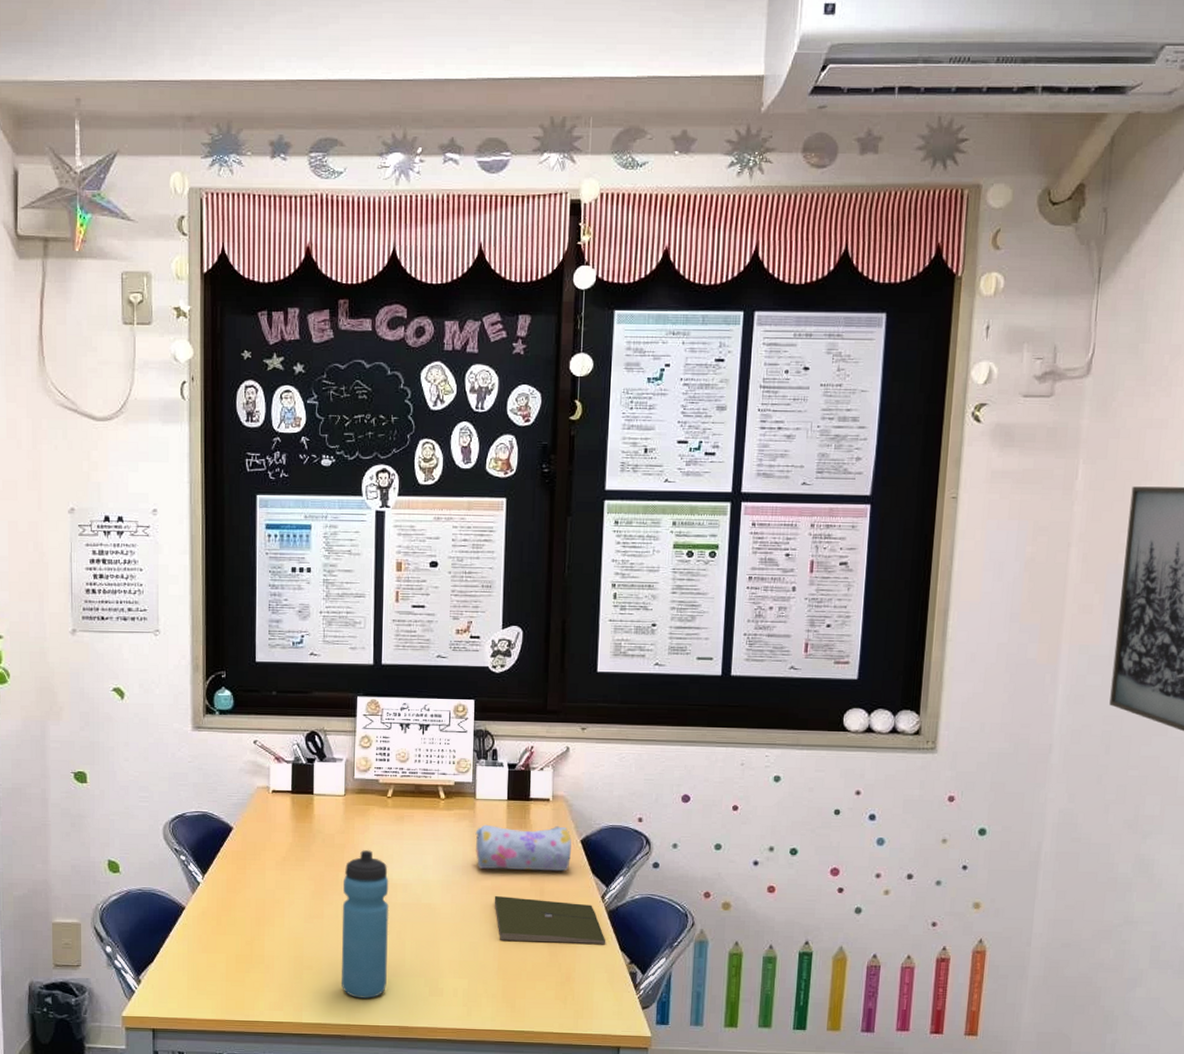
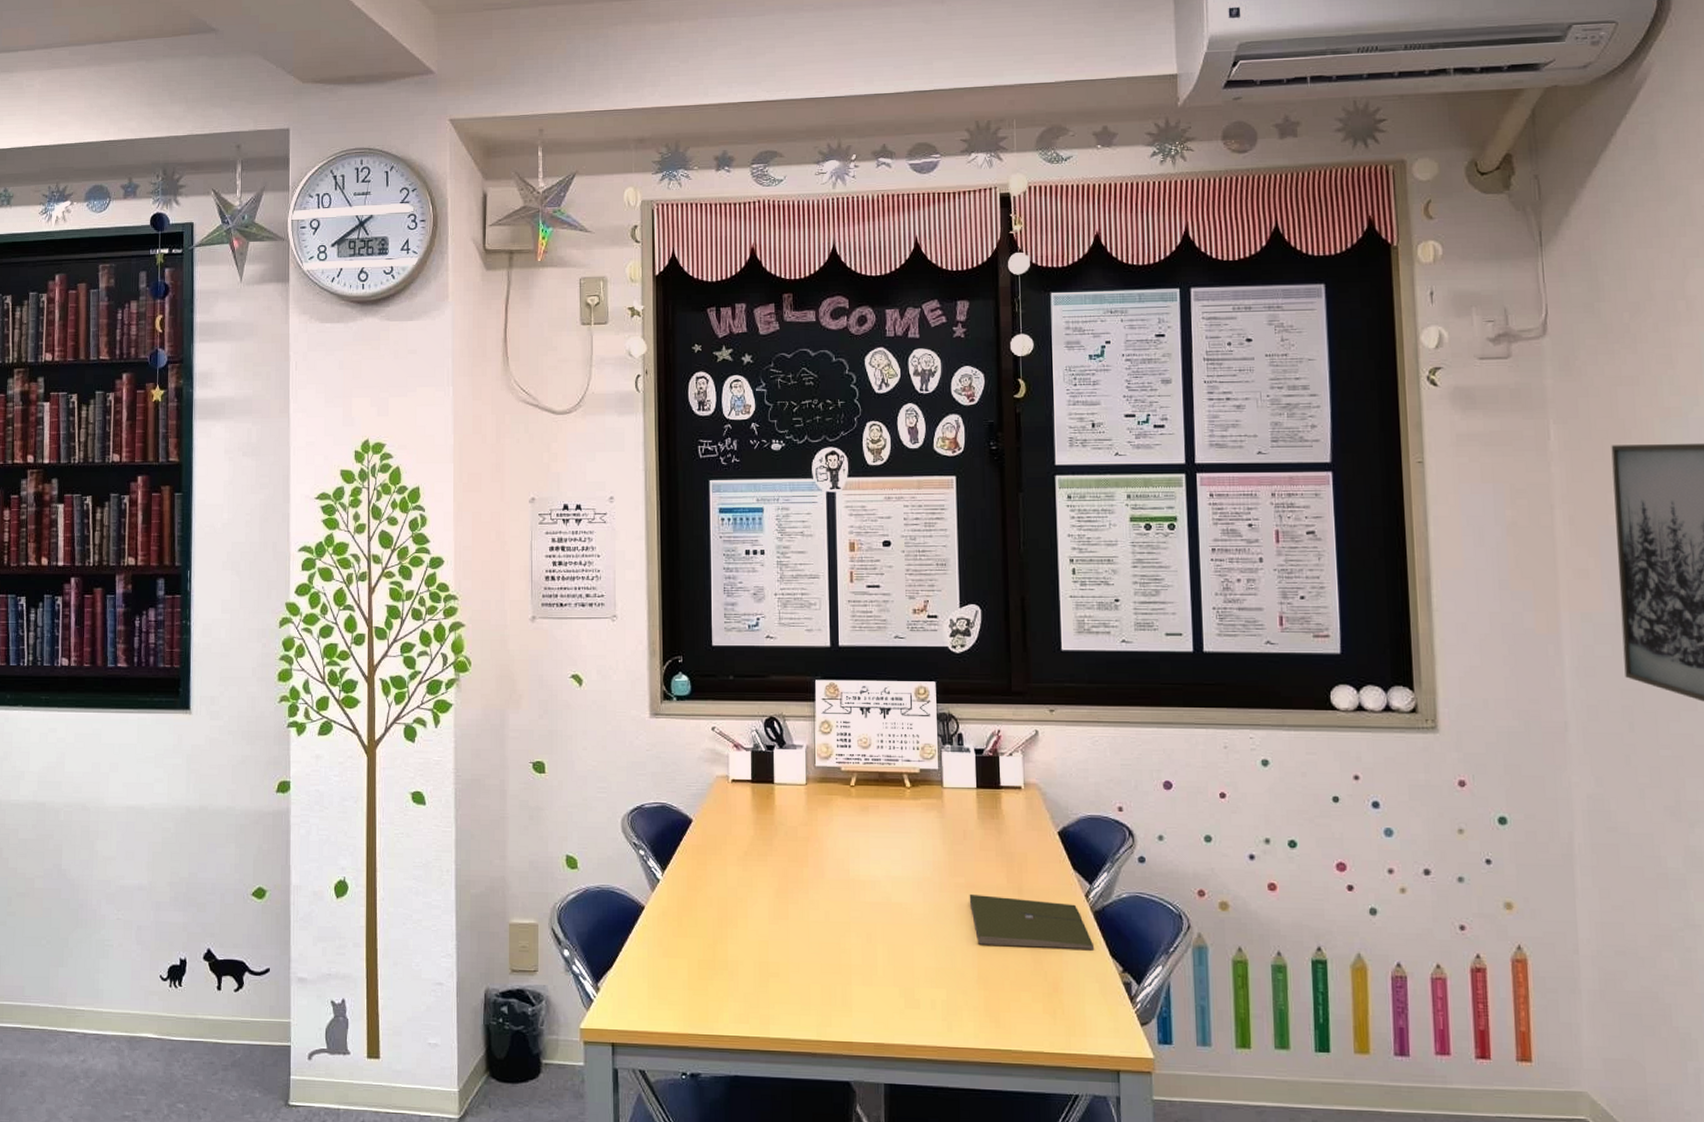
water bottle: present [341,850,390,999] -> none [808,844,859,1011]
pencil case: present [475,824,573,872] -> none [945,815,1049,867]

